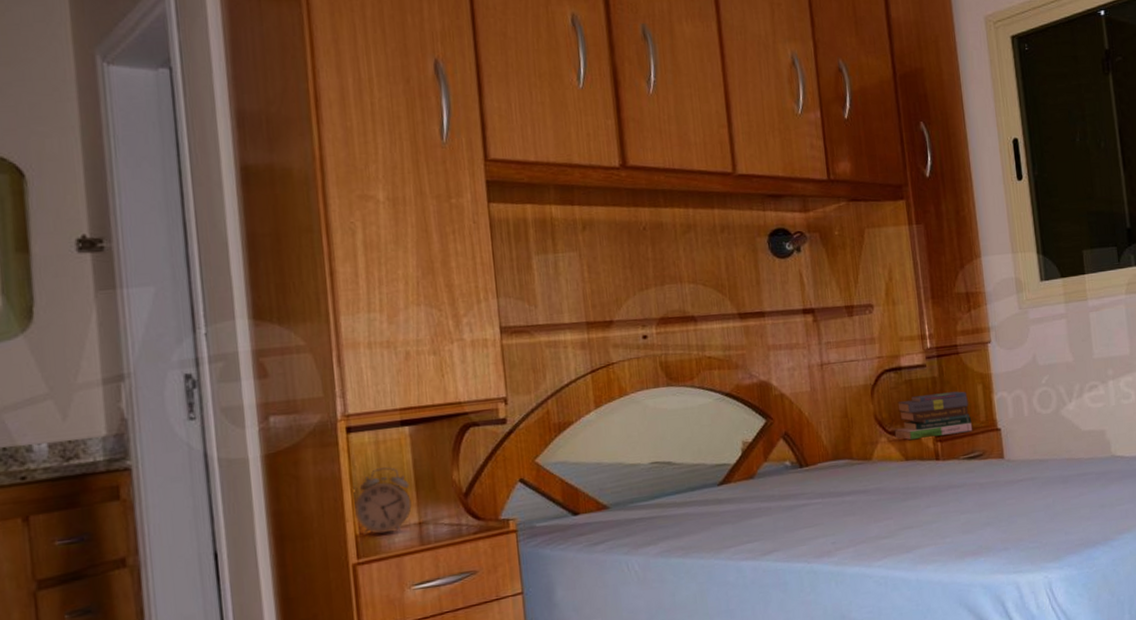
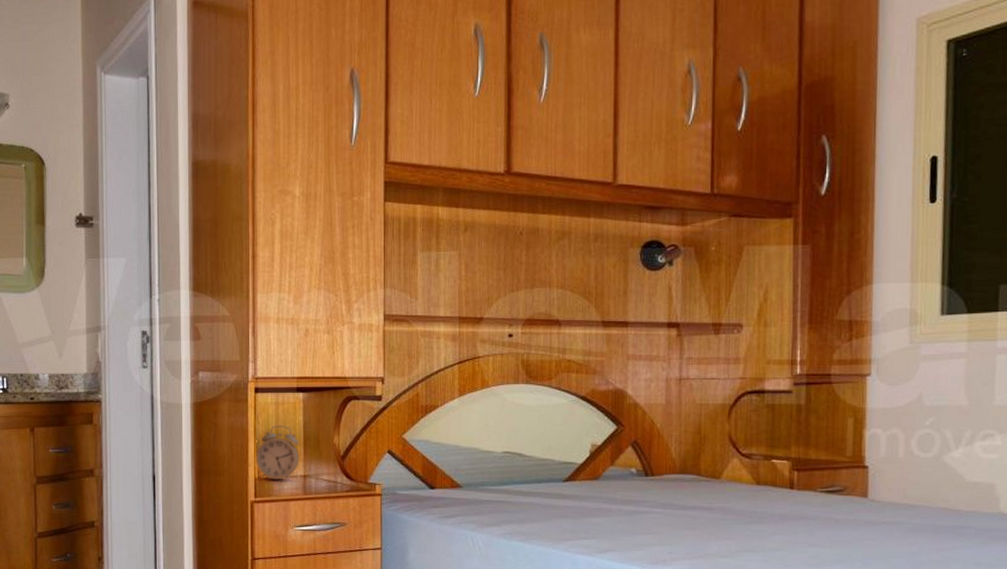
books: present [894,391,972,440] -> none [748,422,835,465]

